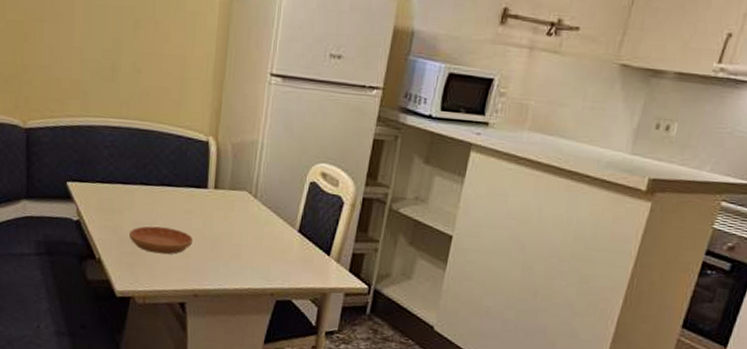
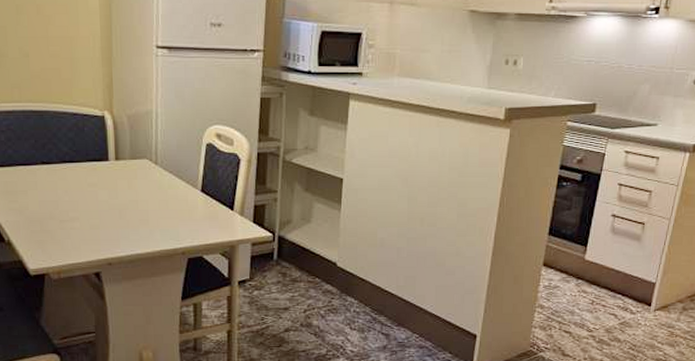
saucer: present [128,225,193,254] -> none [35,203,100,229]

